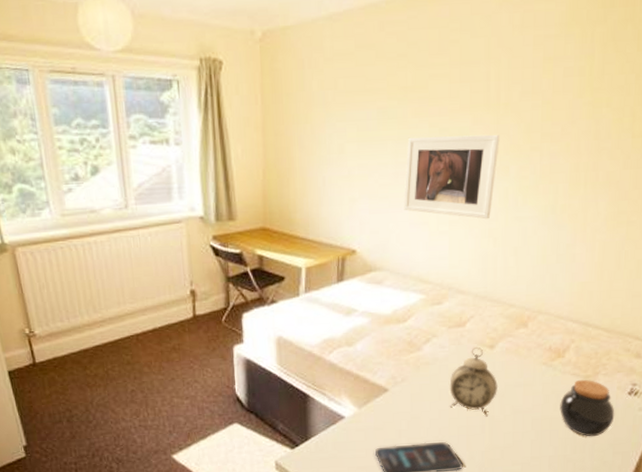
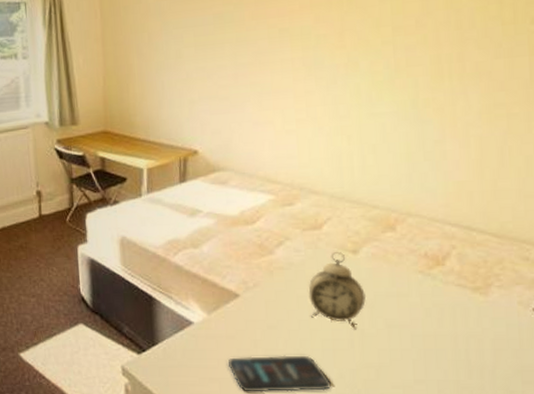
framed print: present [404,134,500,220] -> none [245,31,346,117]
jar: present [560,379,615,437] -> none [445,291,519,360]

